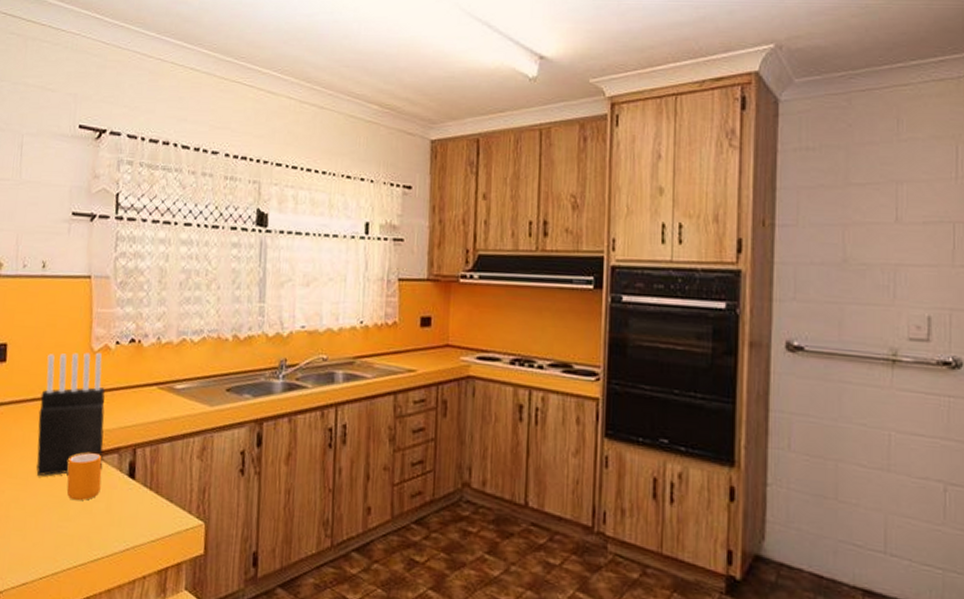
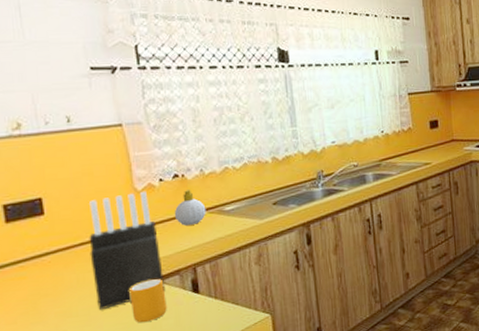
soap bottle: none [124,358,157,399] -> present [174,190,206,226]

